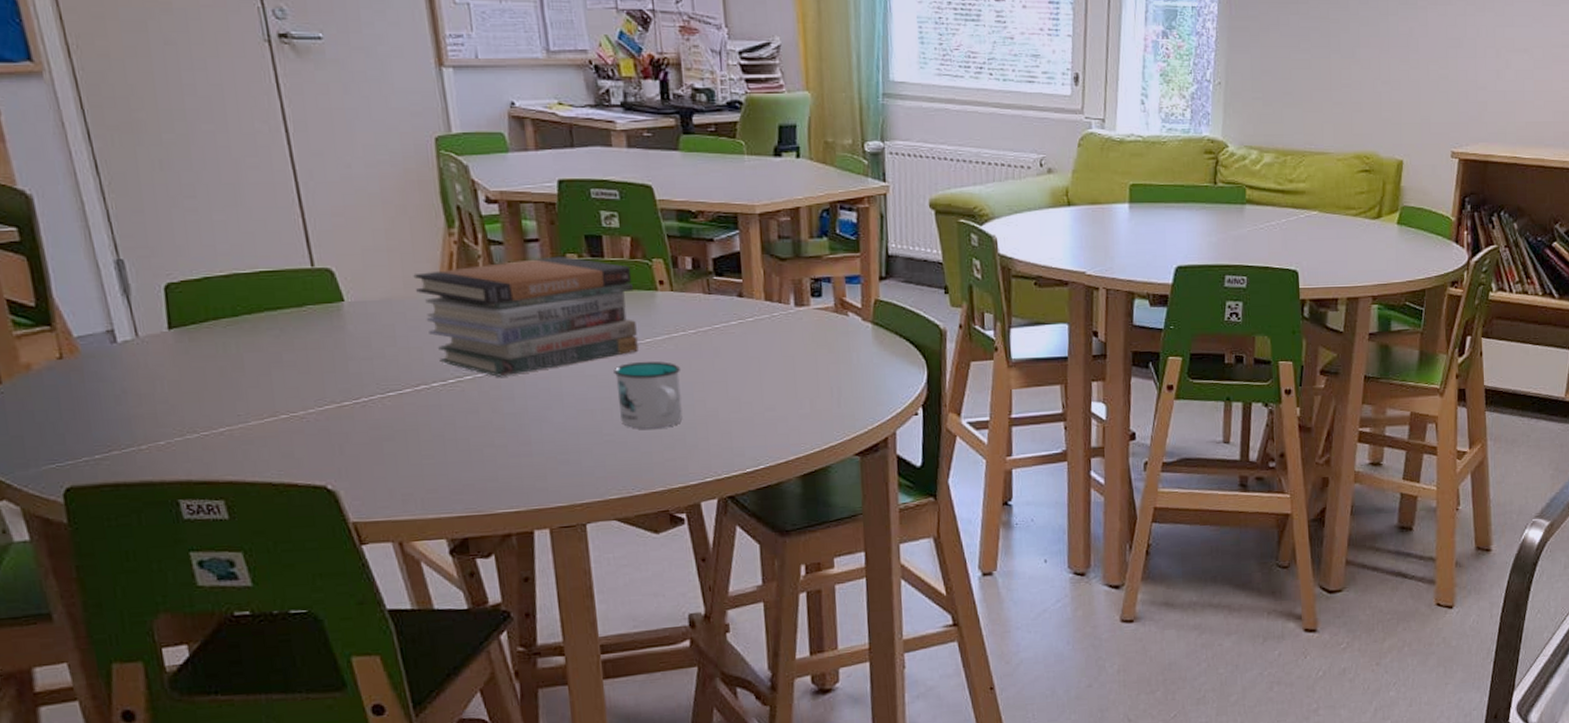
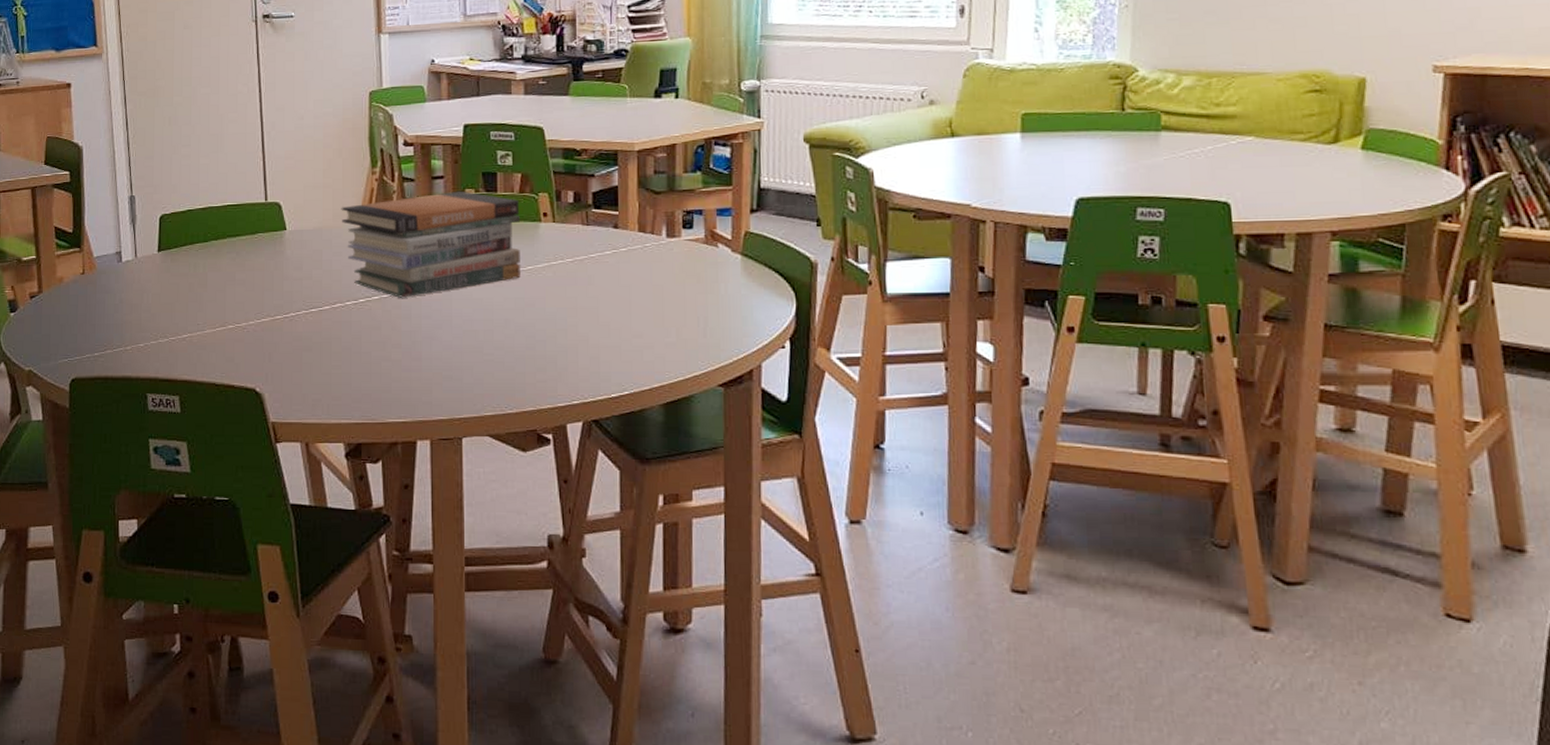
mug: present [613,361,683,429] -> none [497,287,556,351]

